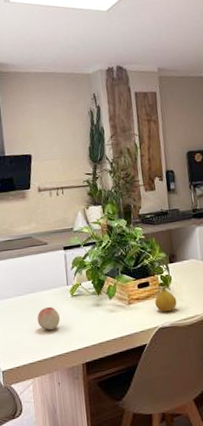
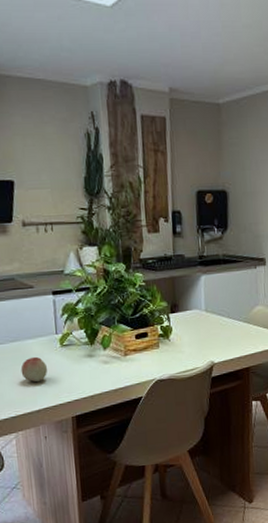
fruit: present [155,286,177,312] -> none [153,337,177,364]

